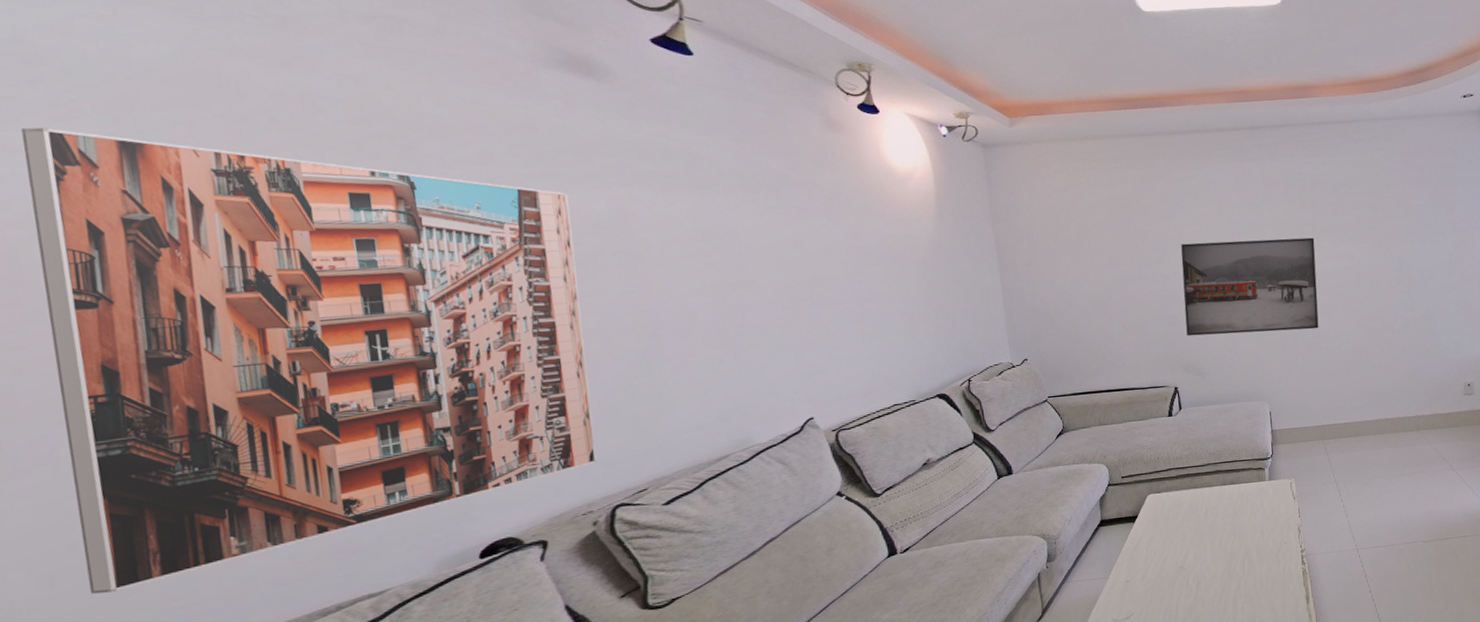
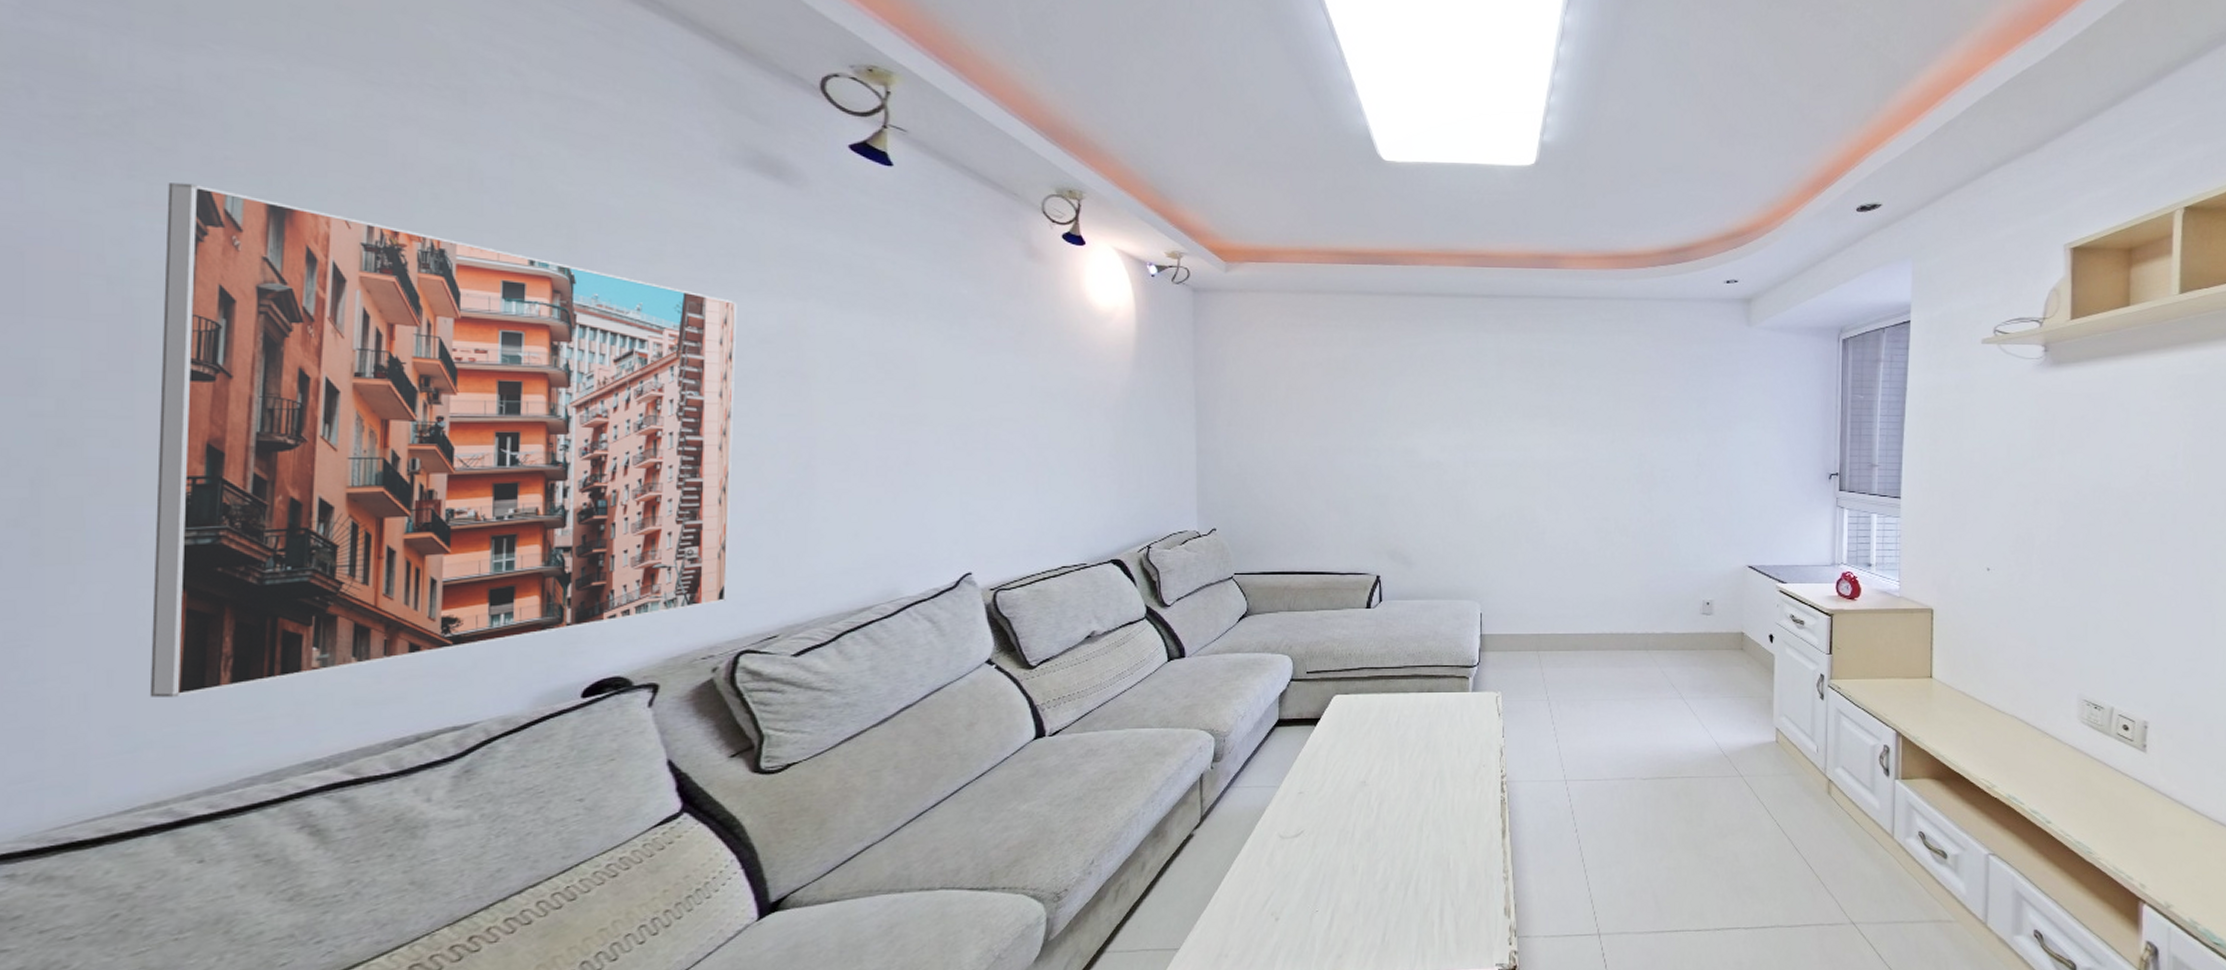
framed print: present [1181,237,1319,337] -> none [1395,416,1548,525]

